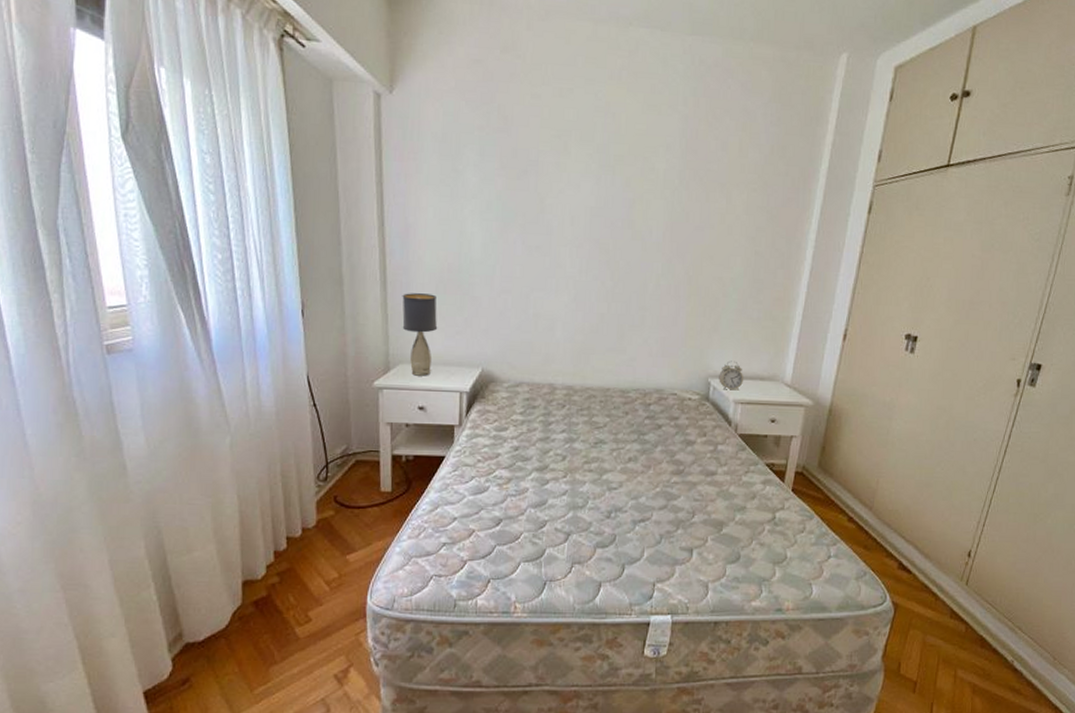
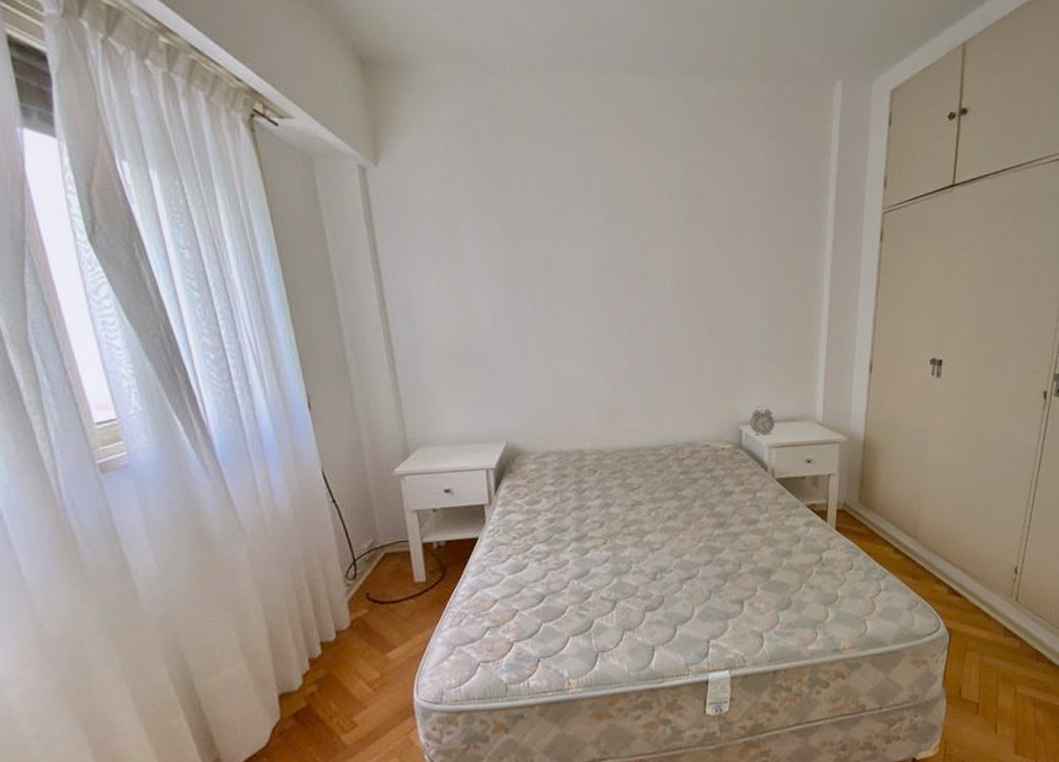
table lamp: present [402,293,438,376] -> none [413,371,455,458]

